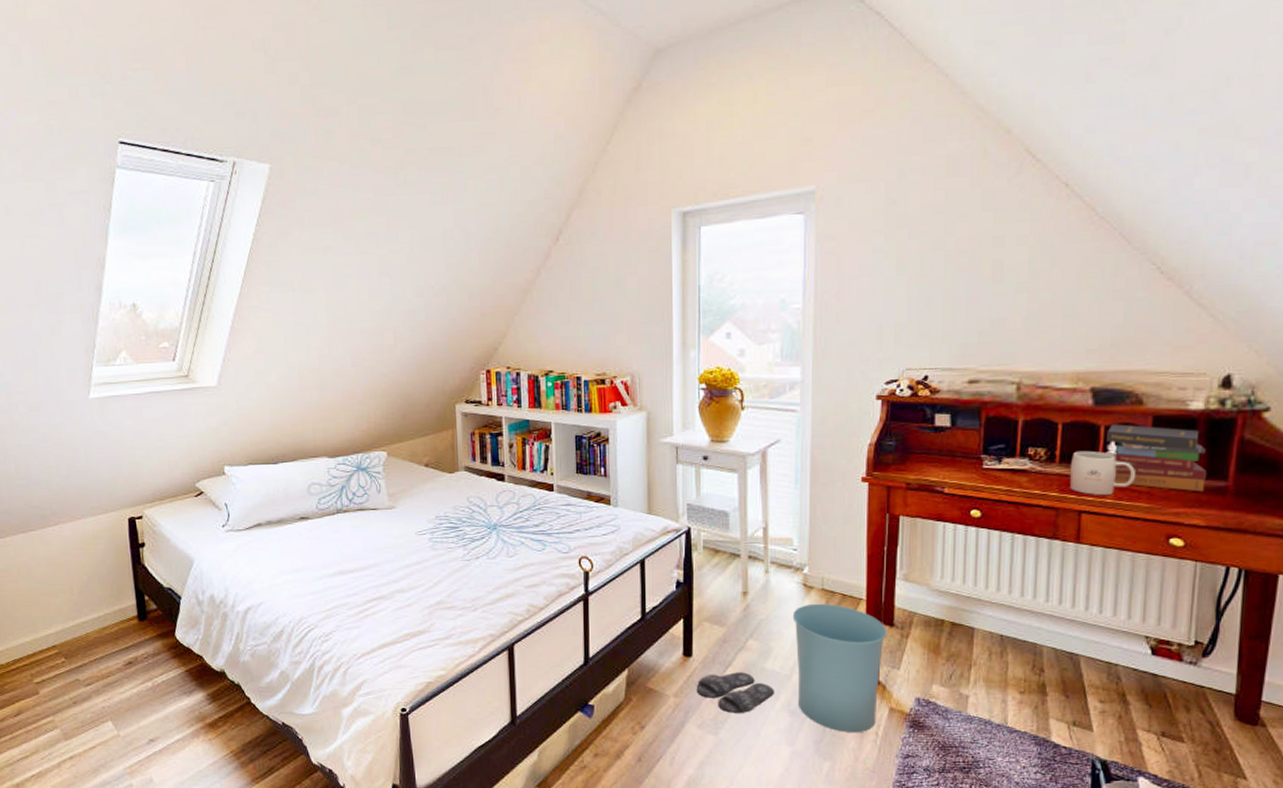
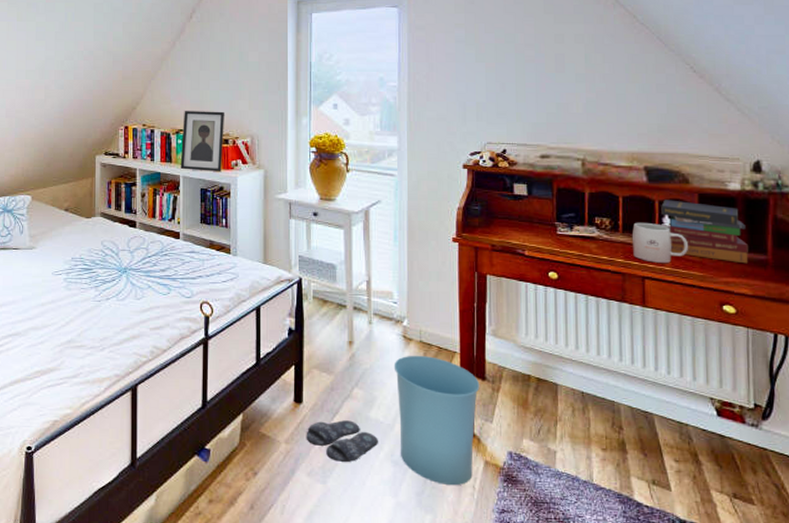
picture frame: none [551,347,601,417] -> present [180,111,225,173]

